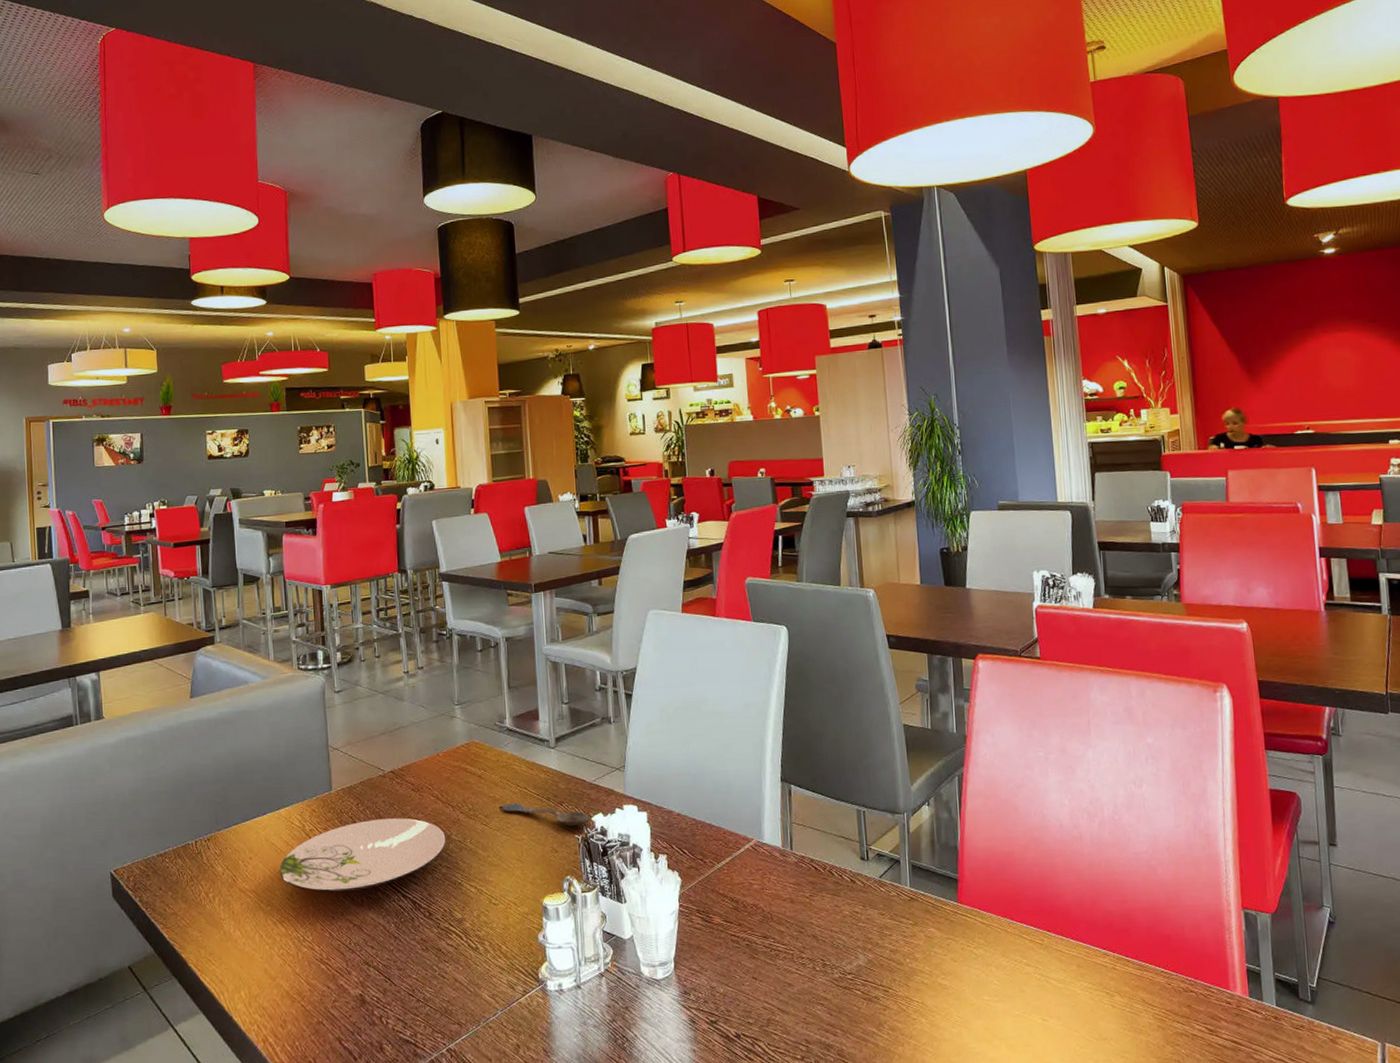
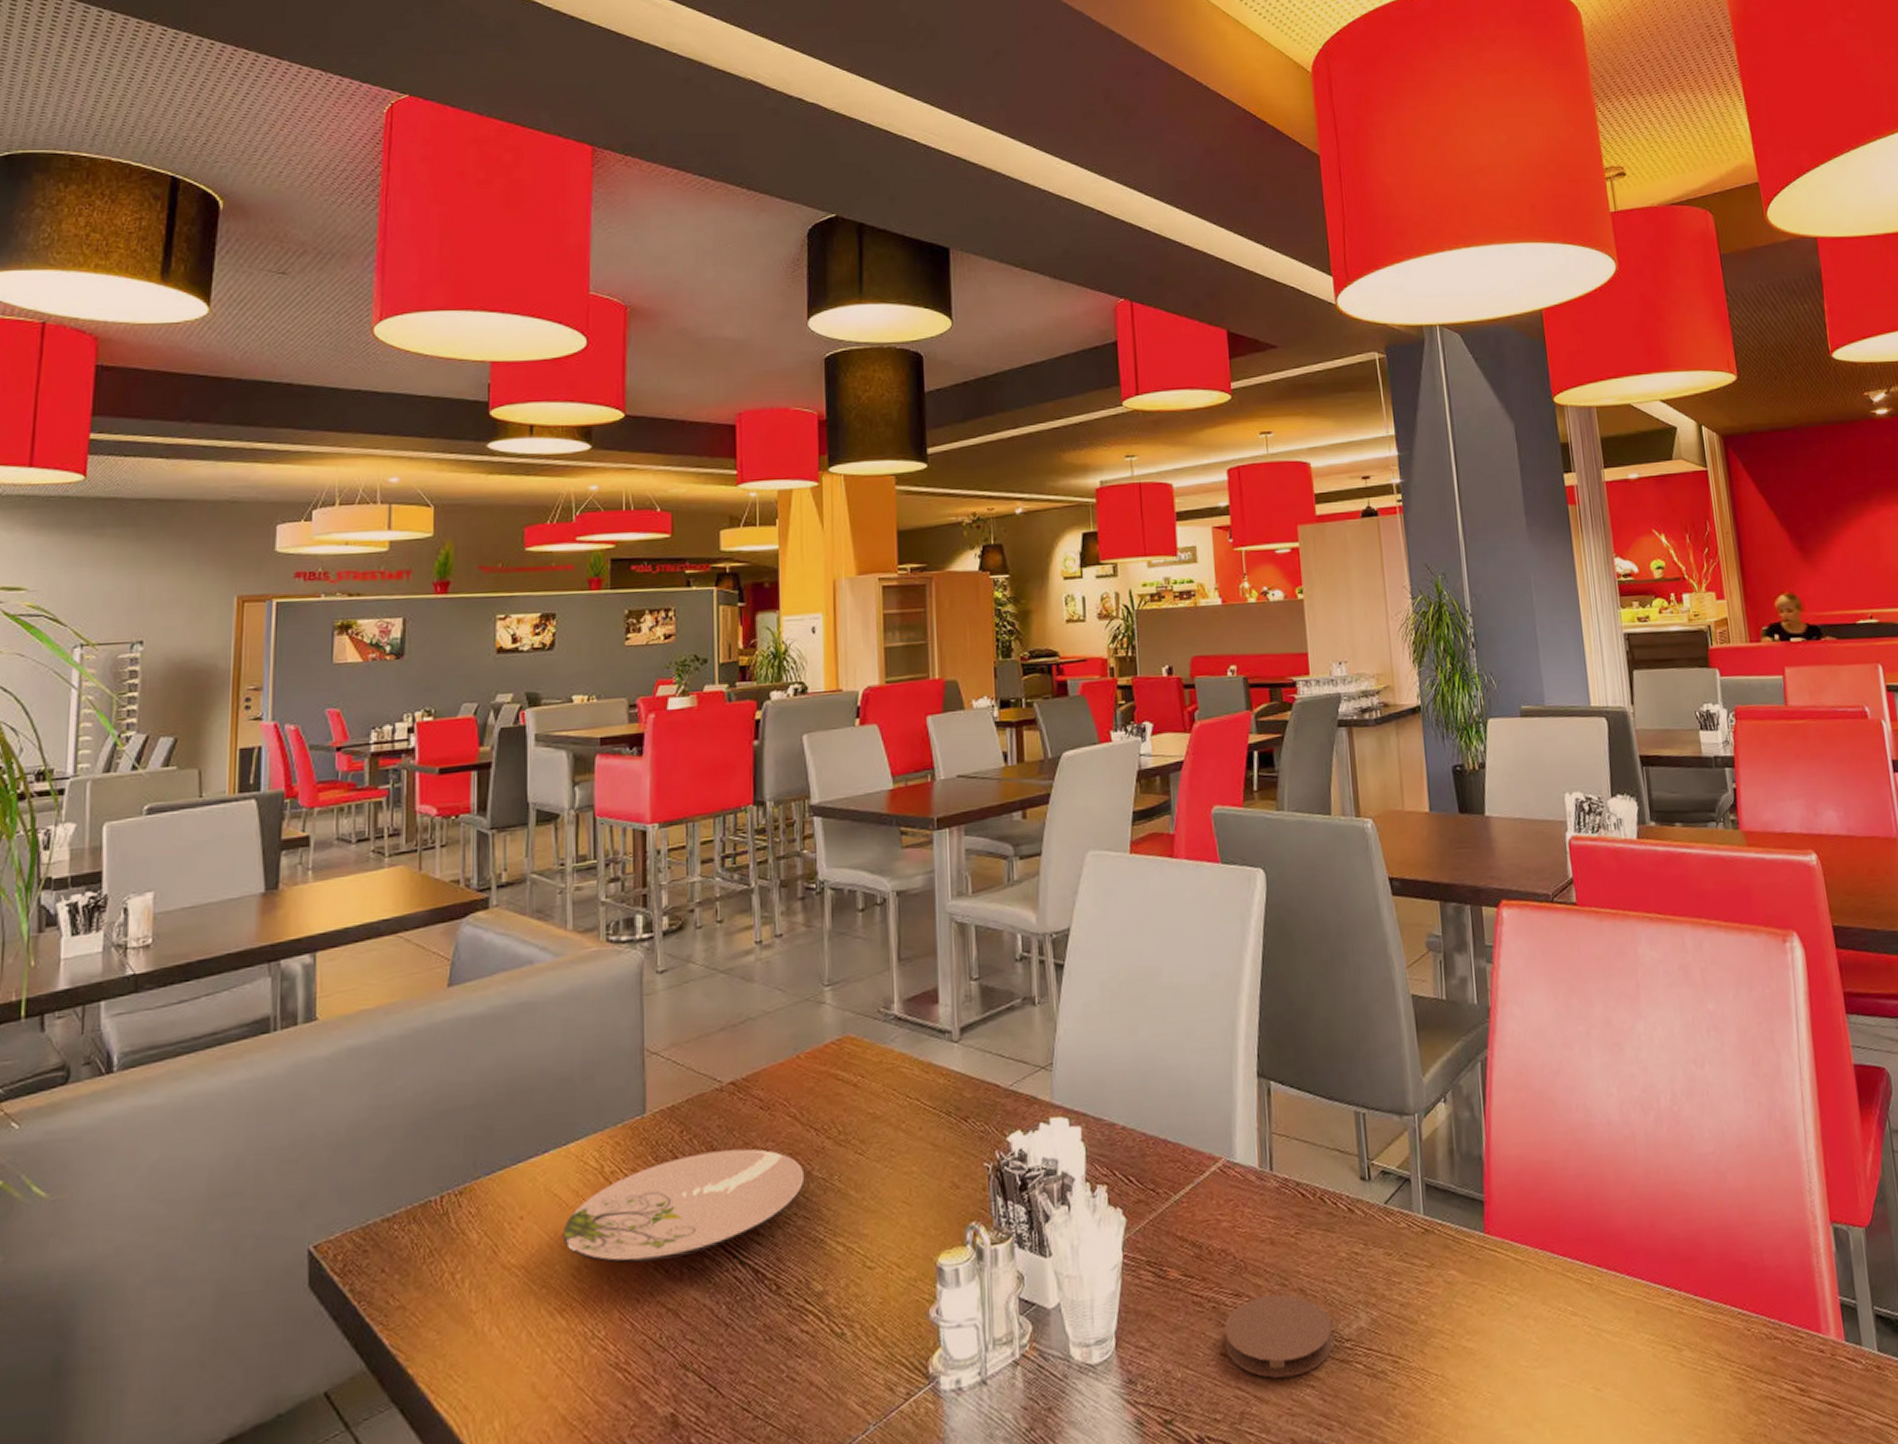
spoon: present [499,802,592,826] -> none [881,1120,1007,1151]
coaster: none [755,938,838,997] -> present [1224,1294,1333,1378]

